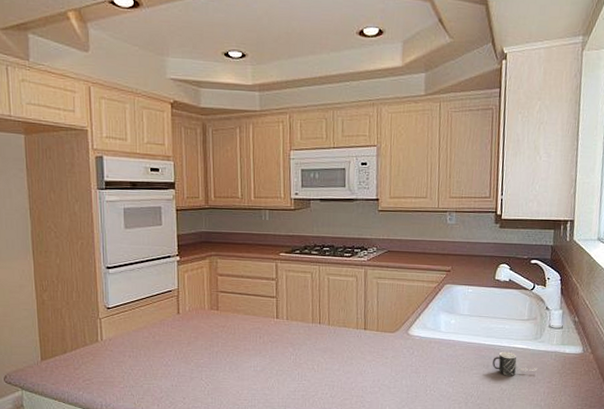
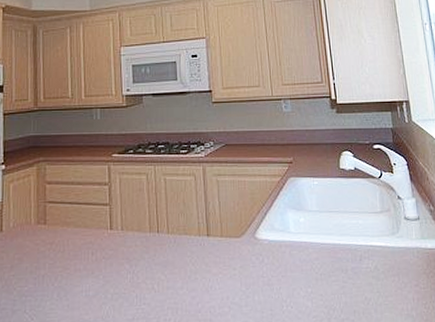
mug: present [492,351,538,376] -> none [351,251,401,281]

